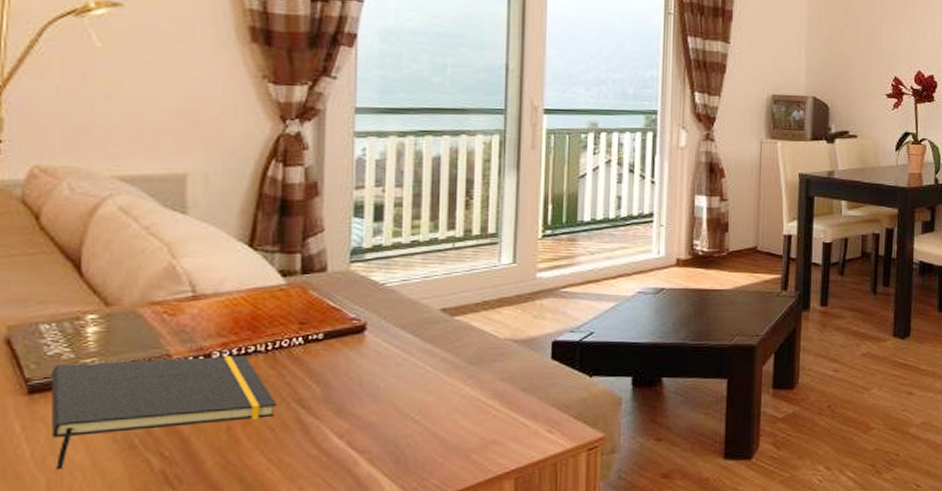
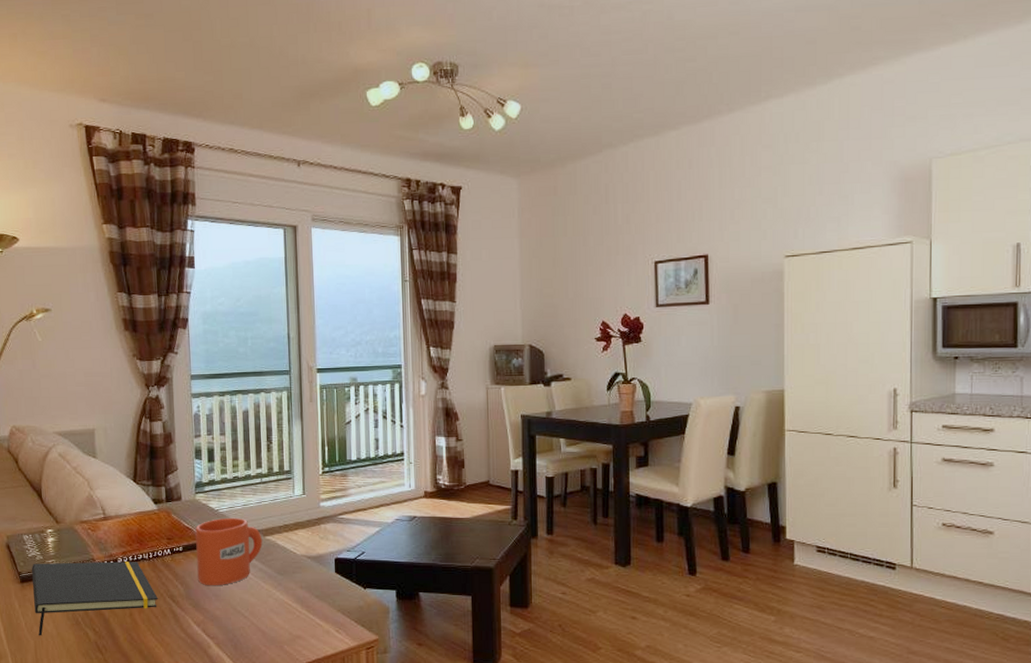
mug: none [345,293,449,384] -> present [195,517,263,586]

